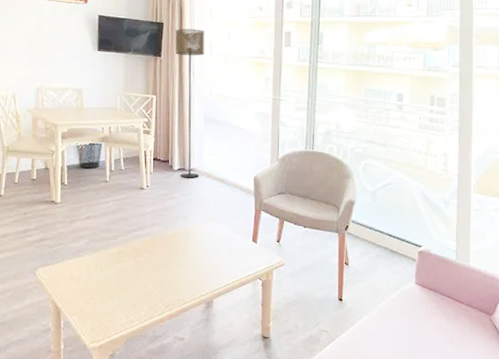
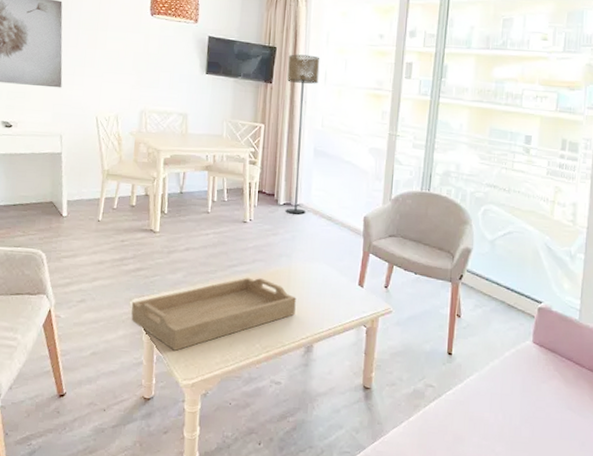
serving tray: none [36,241,195,315] -> present [131,277,296,351]
wastebasket: present [76,141,103,169] -> none [178,170,207,198]

